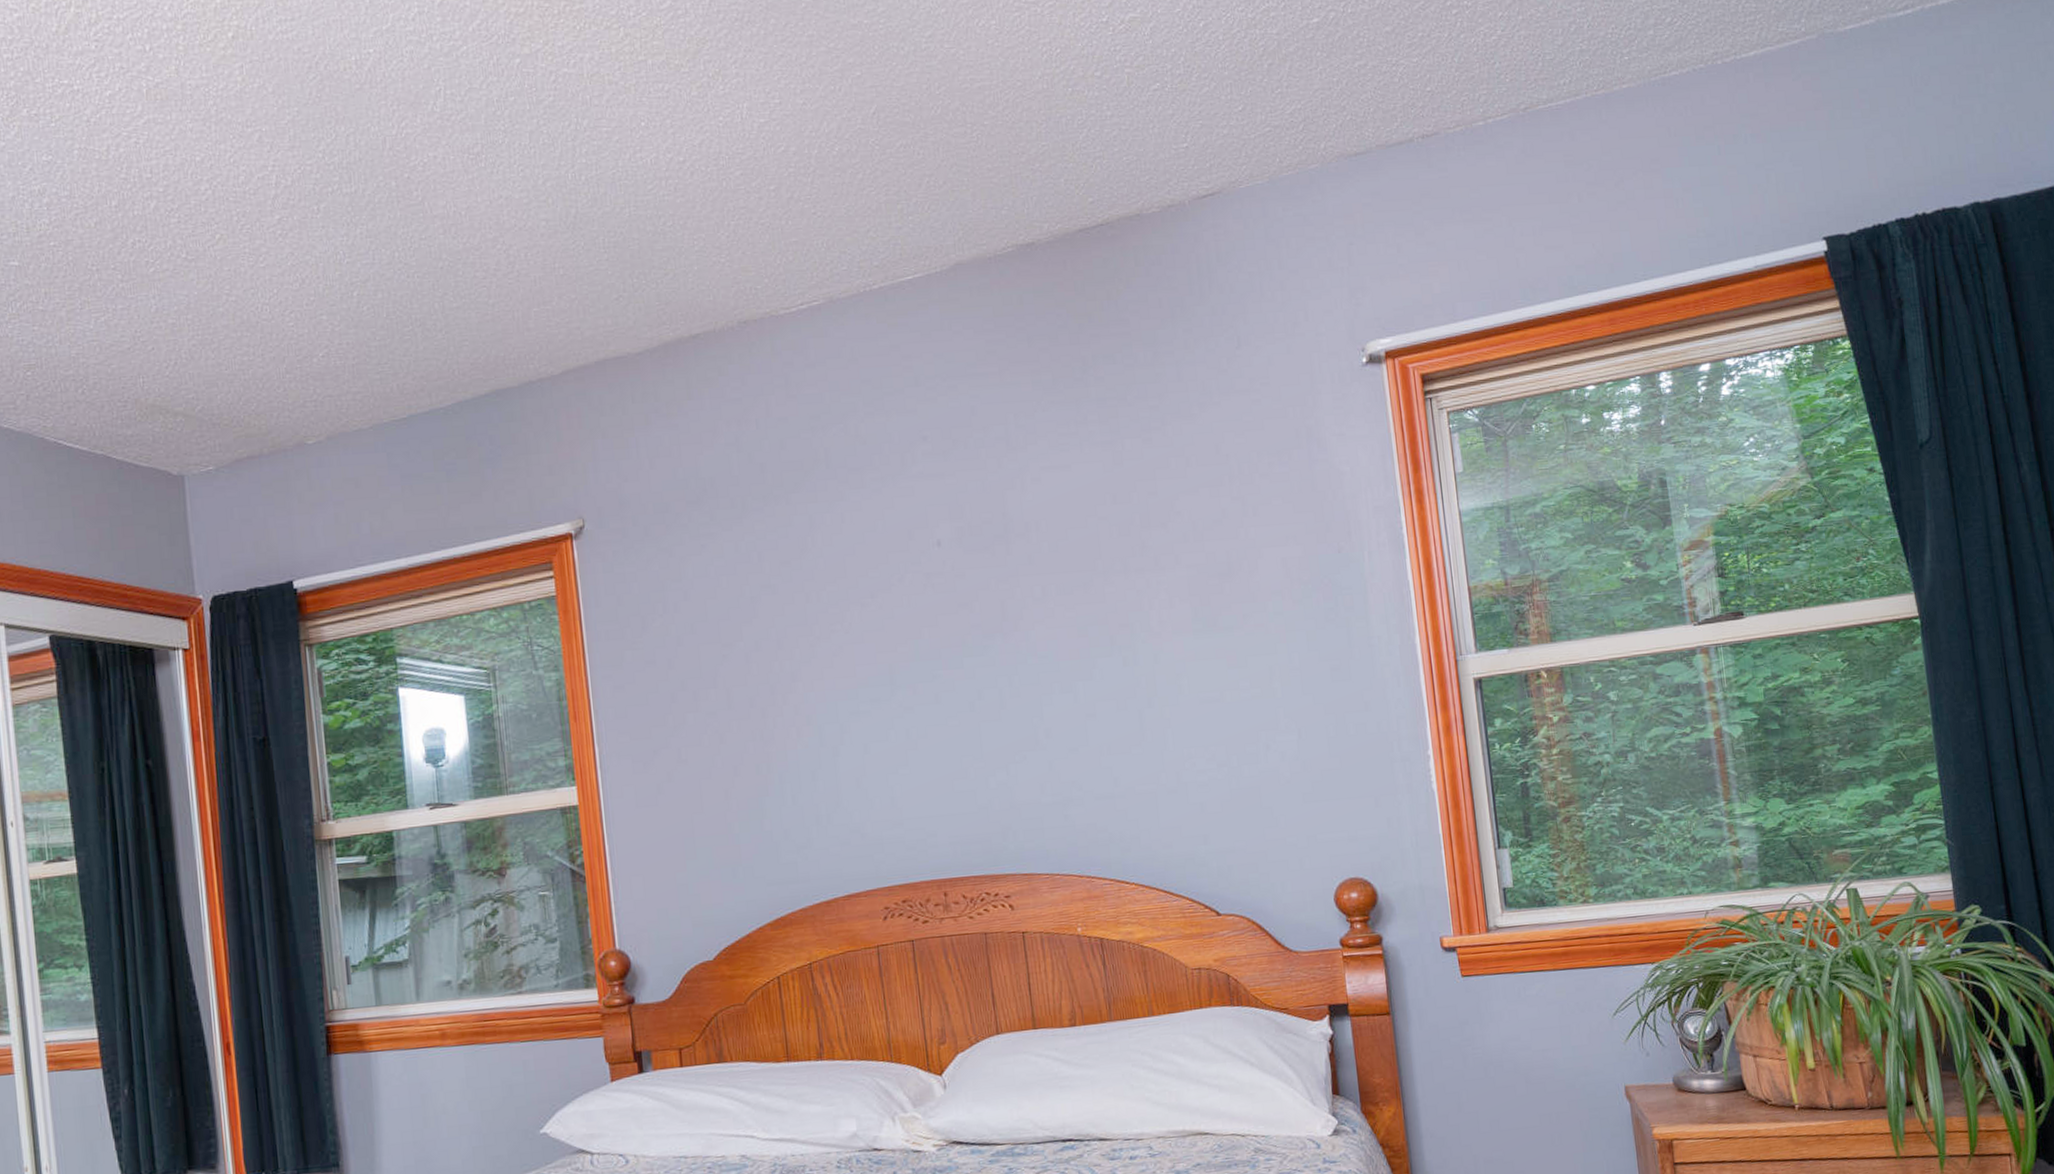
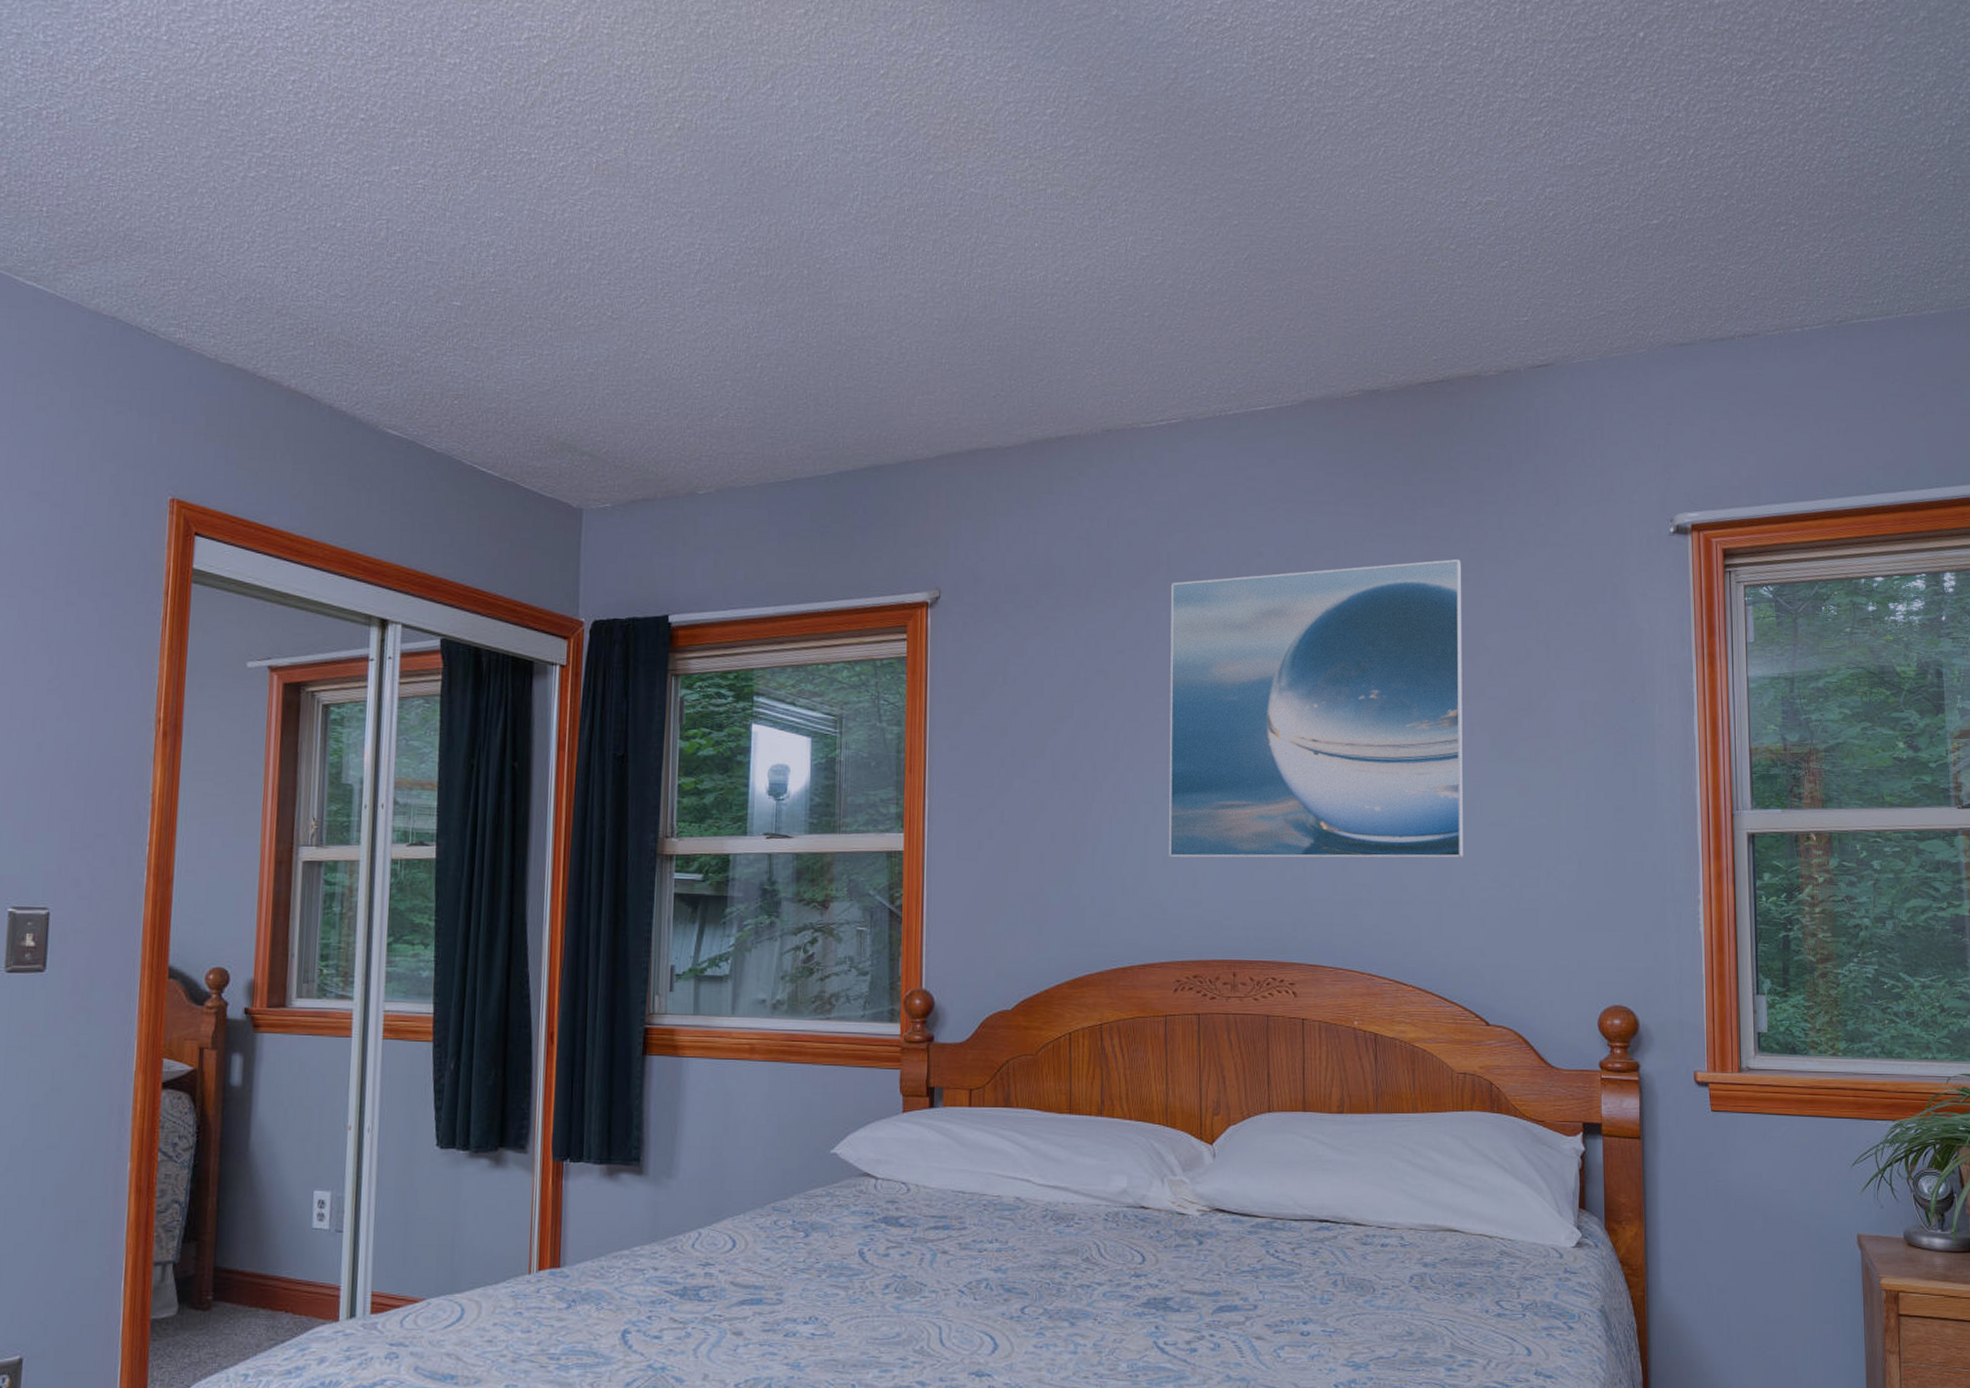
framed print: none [832,419,1175,778] -> present [1169,559,1463,859]

